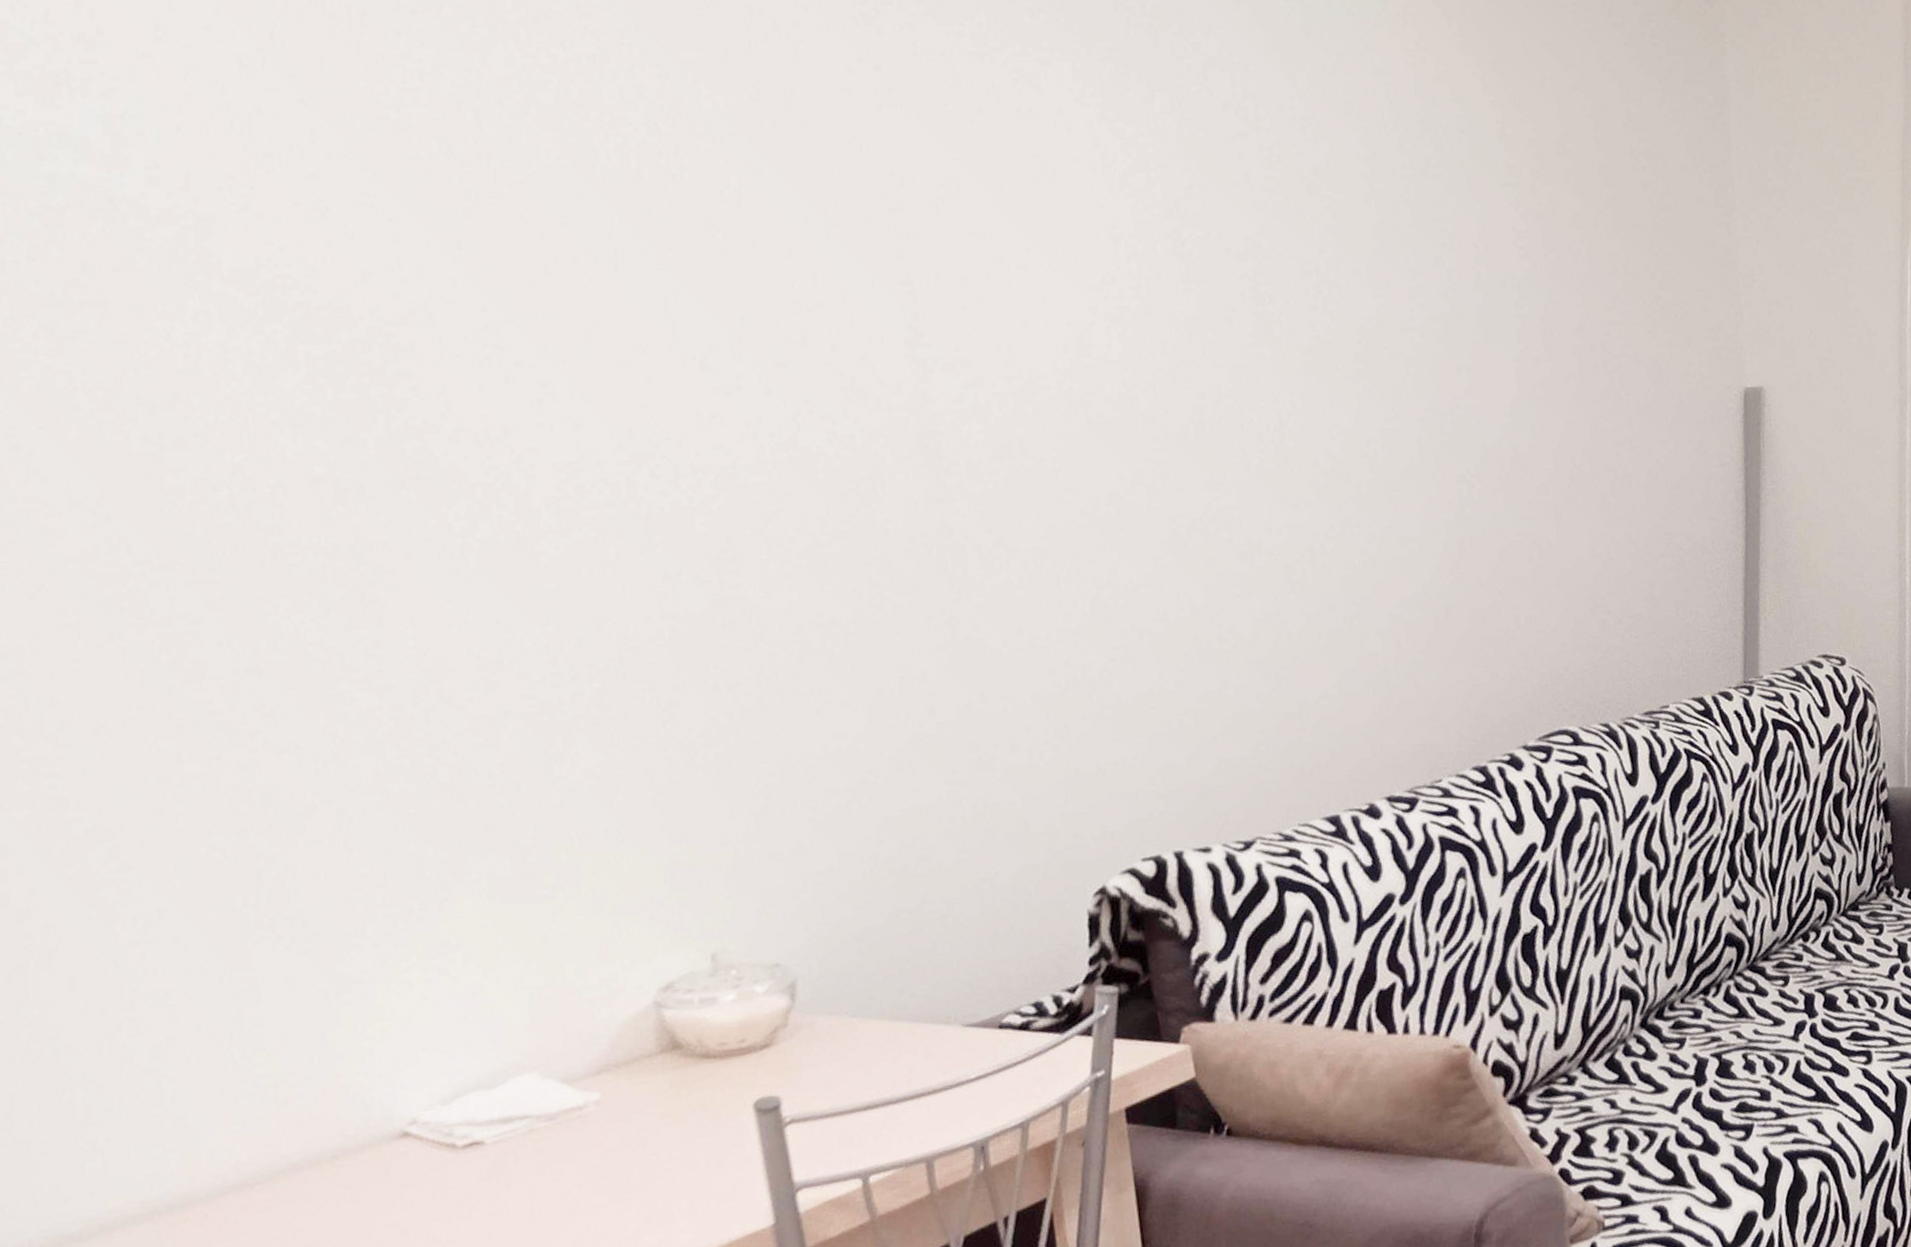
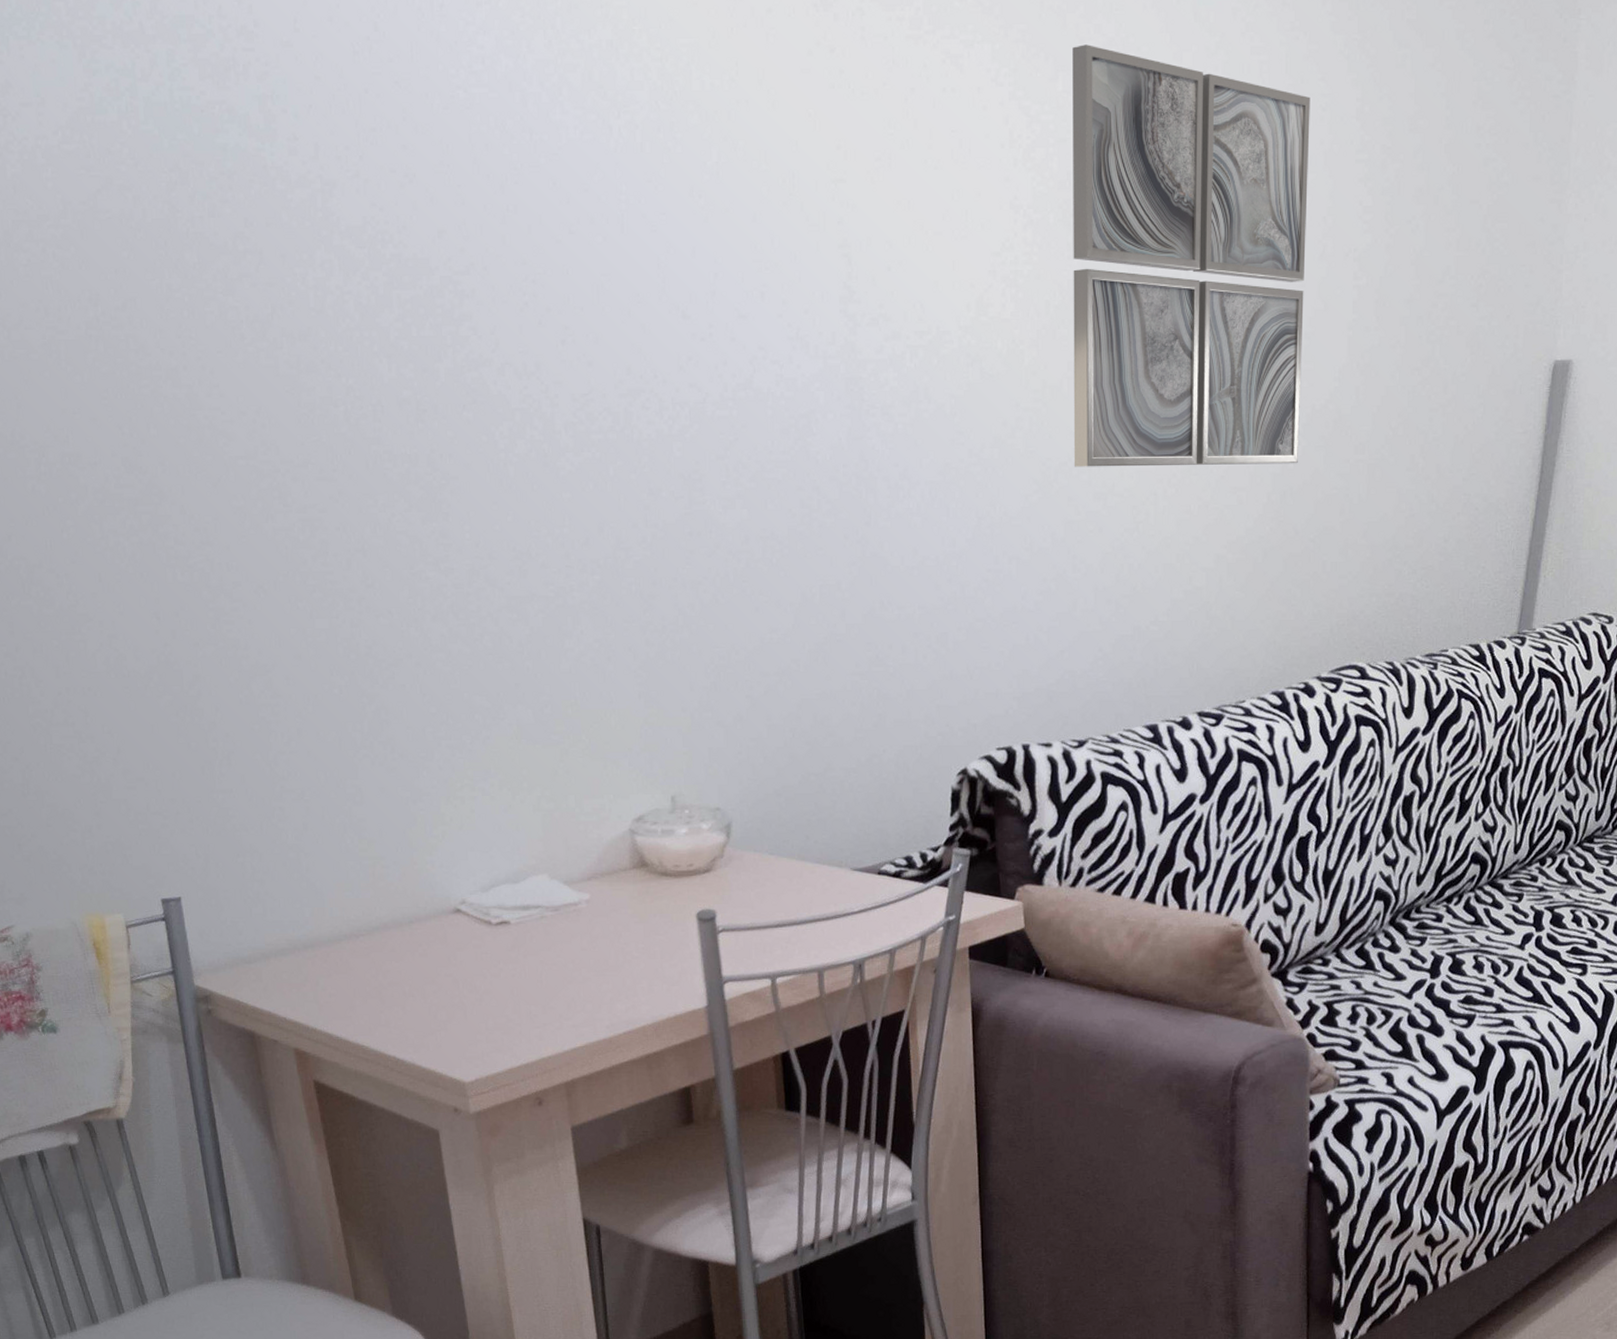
wall art: none [1168,63,1474,524] -> present [1072,44,1310,467]

